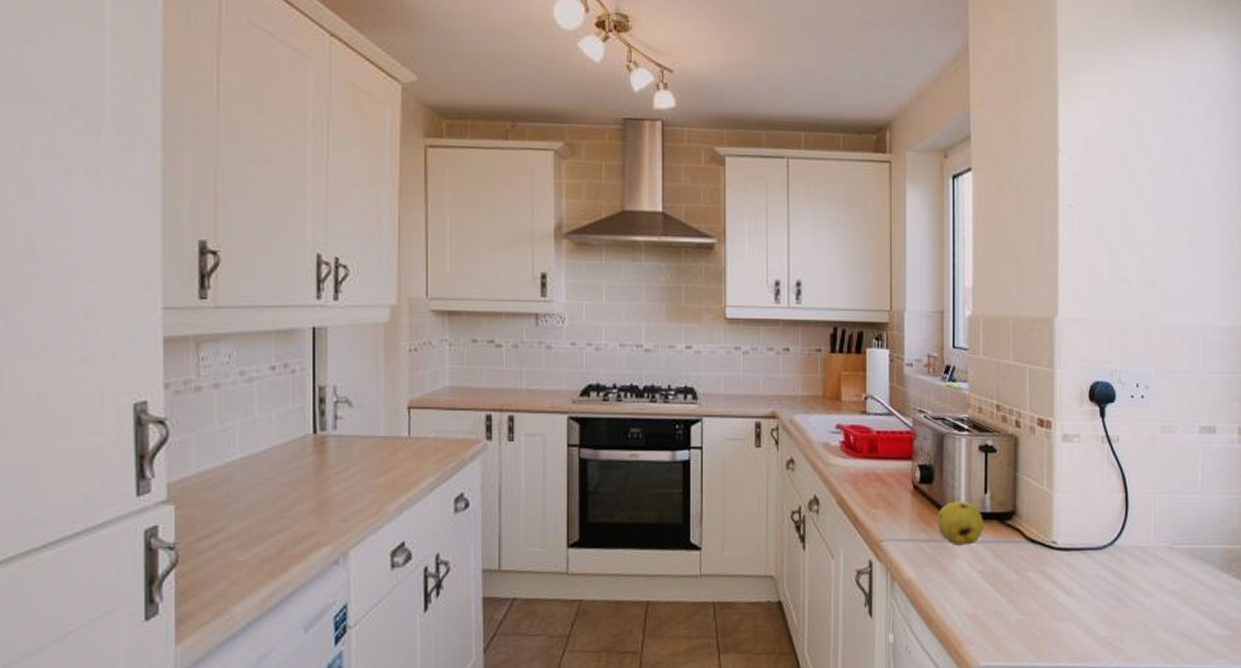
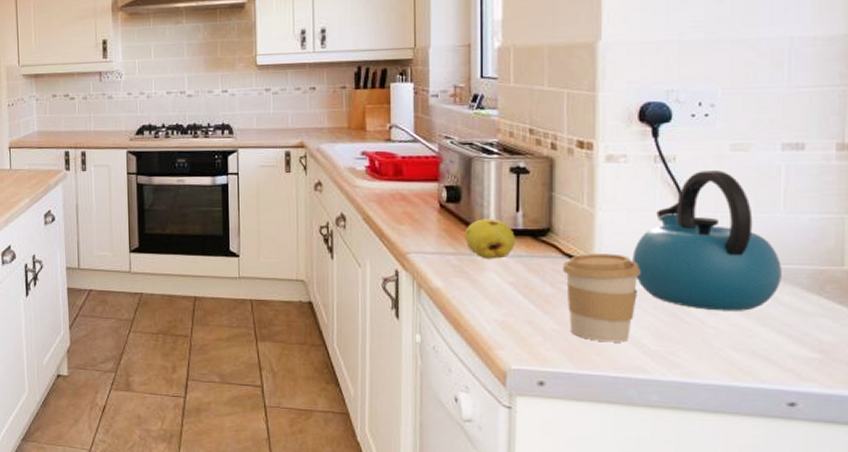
coffee cup: none [1026,537,1091,631] -> present [563,253,640,342]
kettle: none [1085,452,1201,593] -> present [632,170,782,311]

